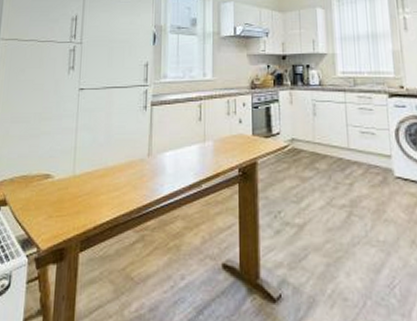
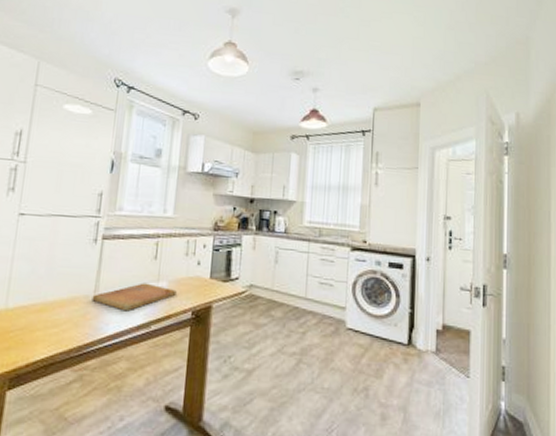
cutting board: none [146,144,222,172] -> present [92,283,177,312]

